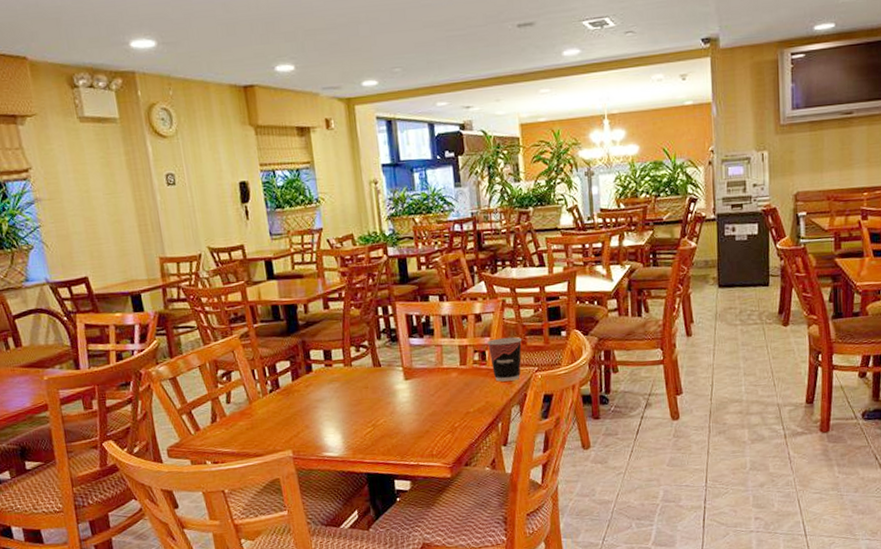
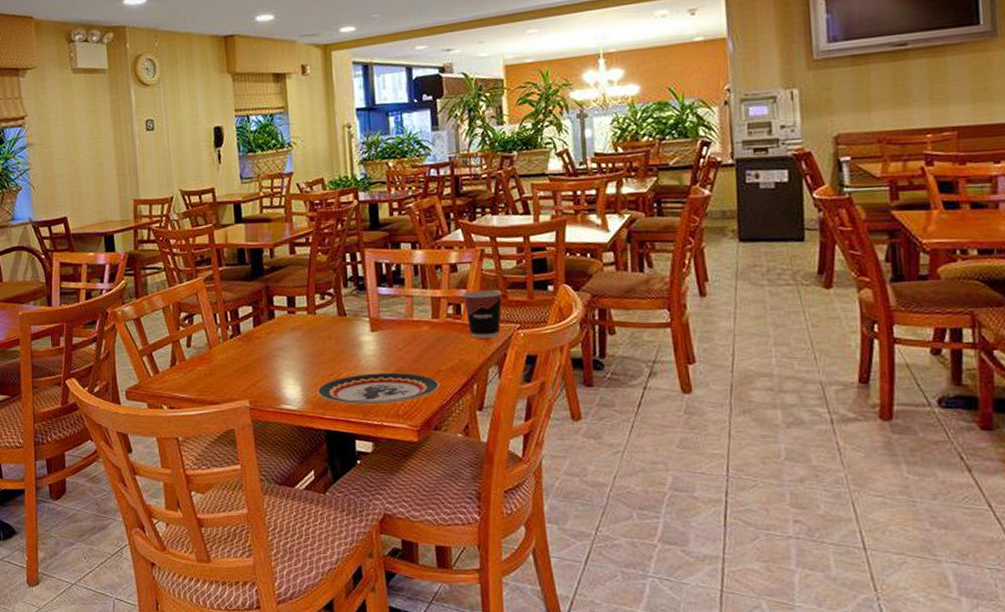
plate: none [357,416,469,449] -> present [317,372,440,406]

